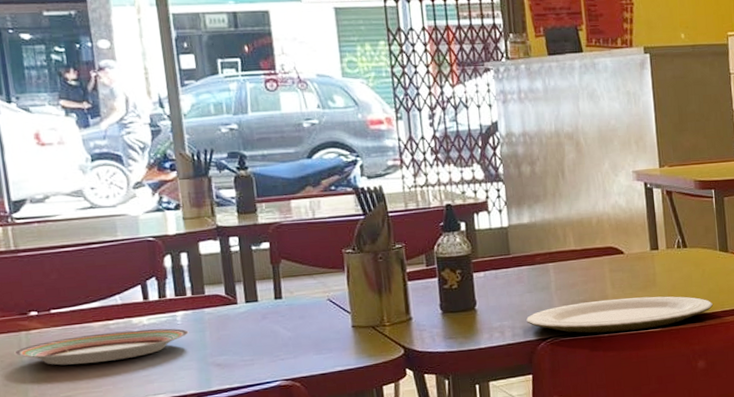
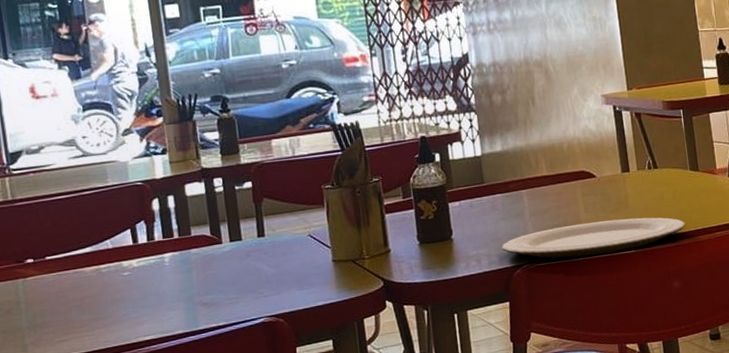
plate: present [14,328,189,366] -> none [12,270,177,311]

